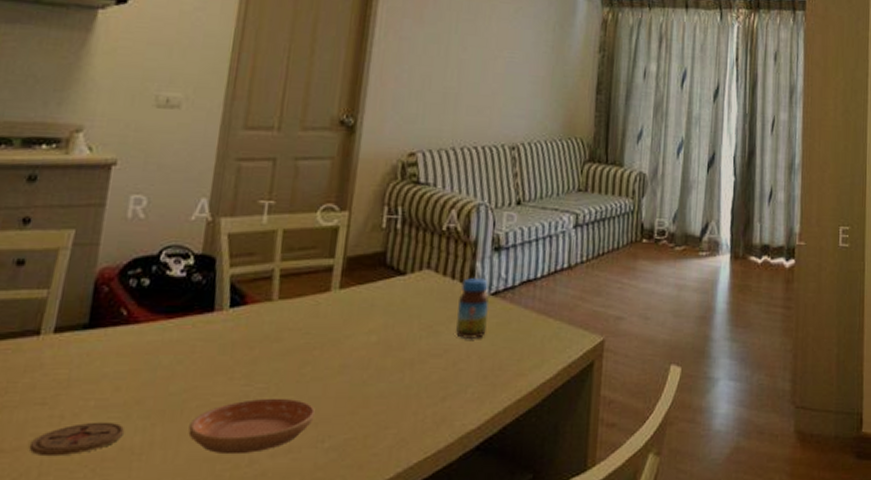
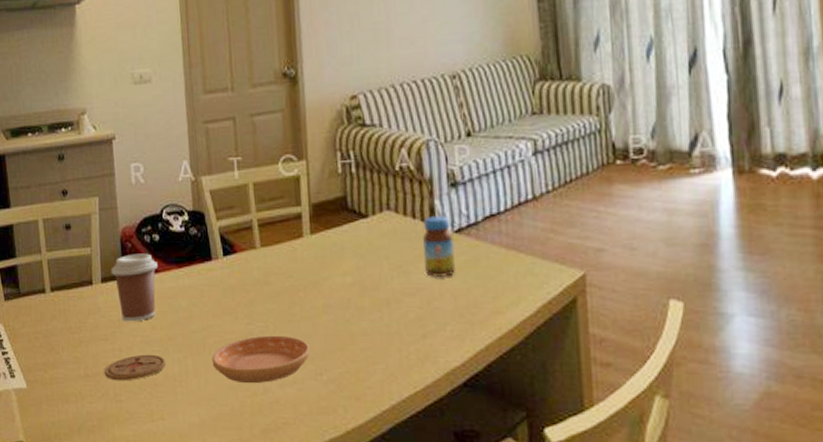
coffee cup: none [71,299,140,382] -> present [110,253,158,322]

